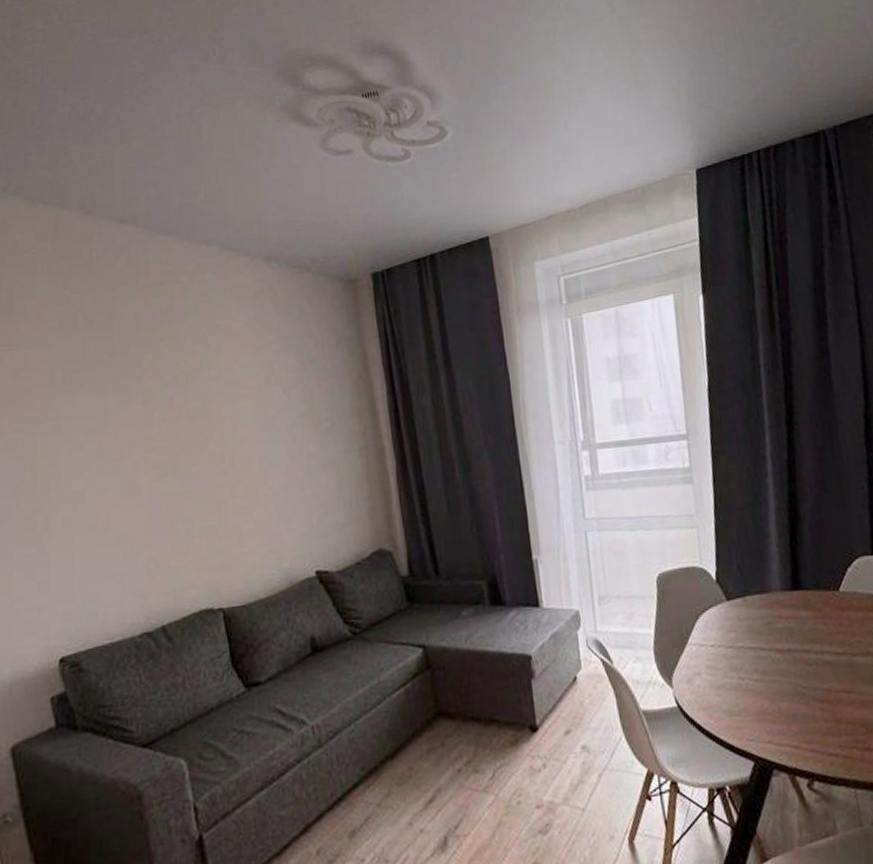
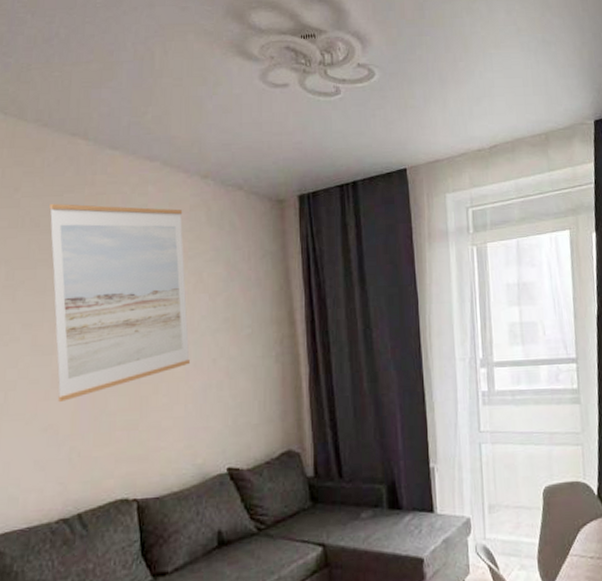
wall art: none [102,296,267,511] -> present [49,204,190,402]

